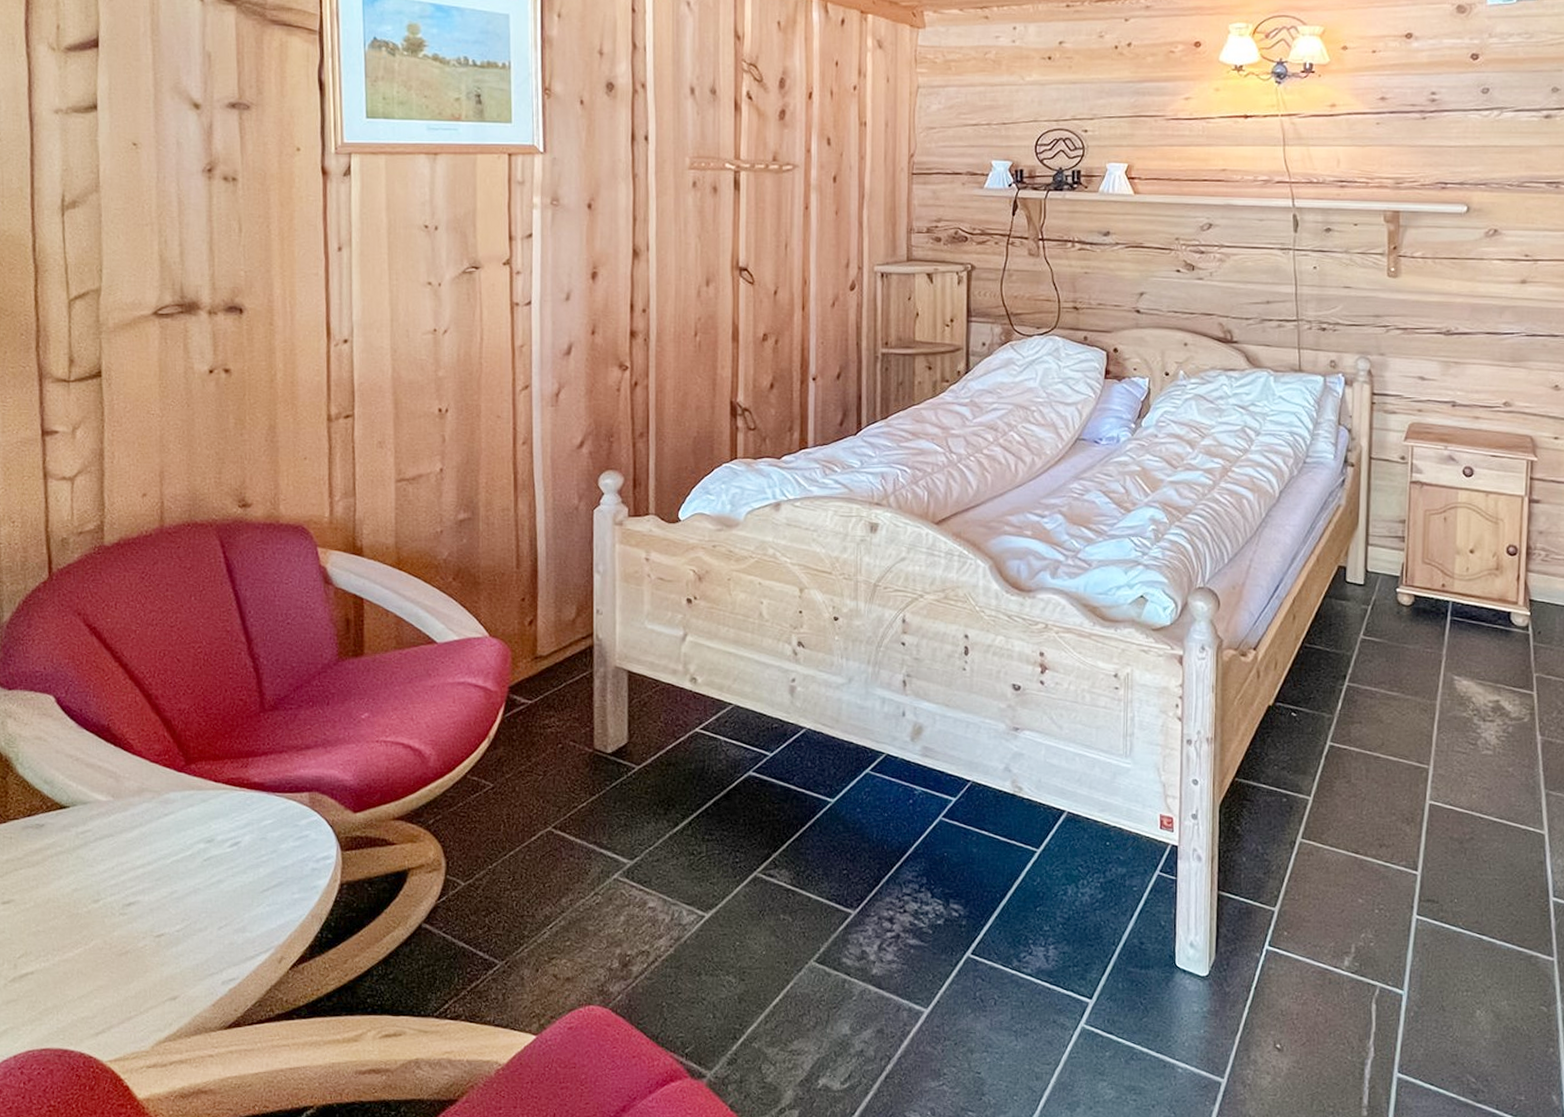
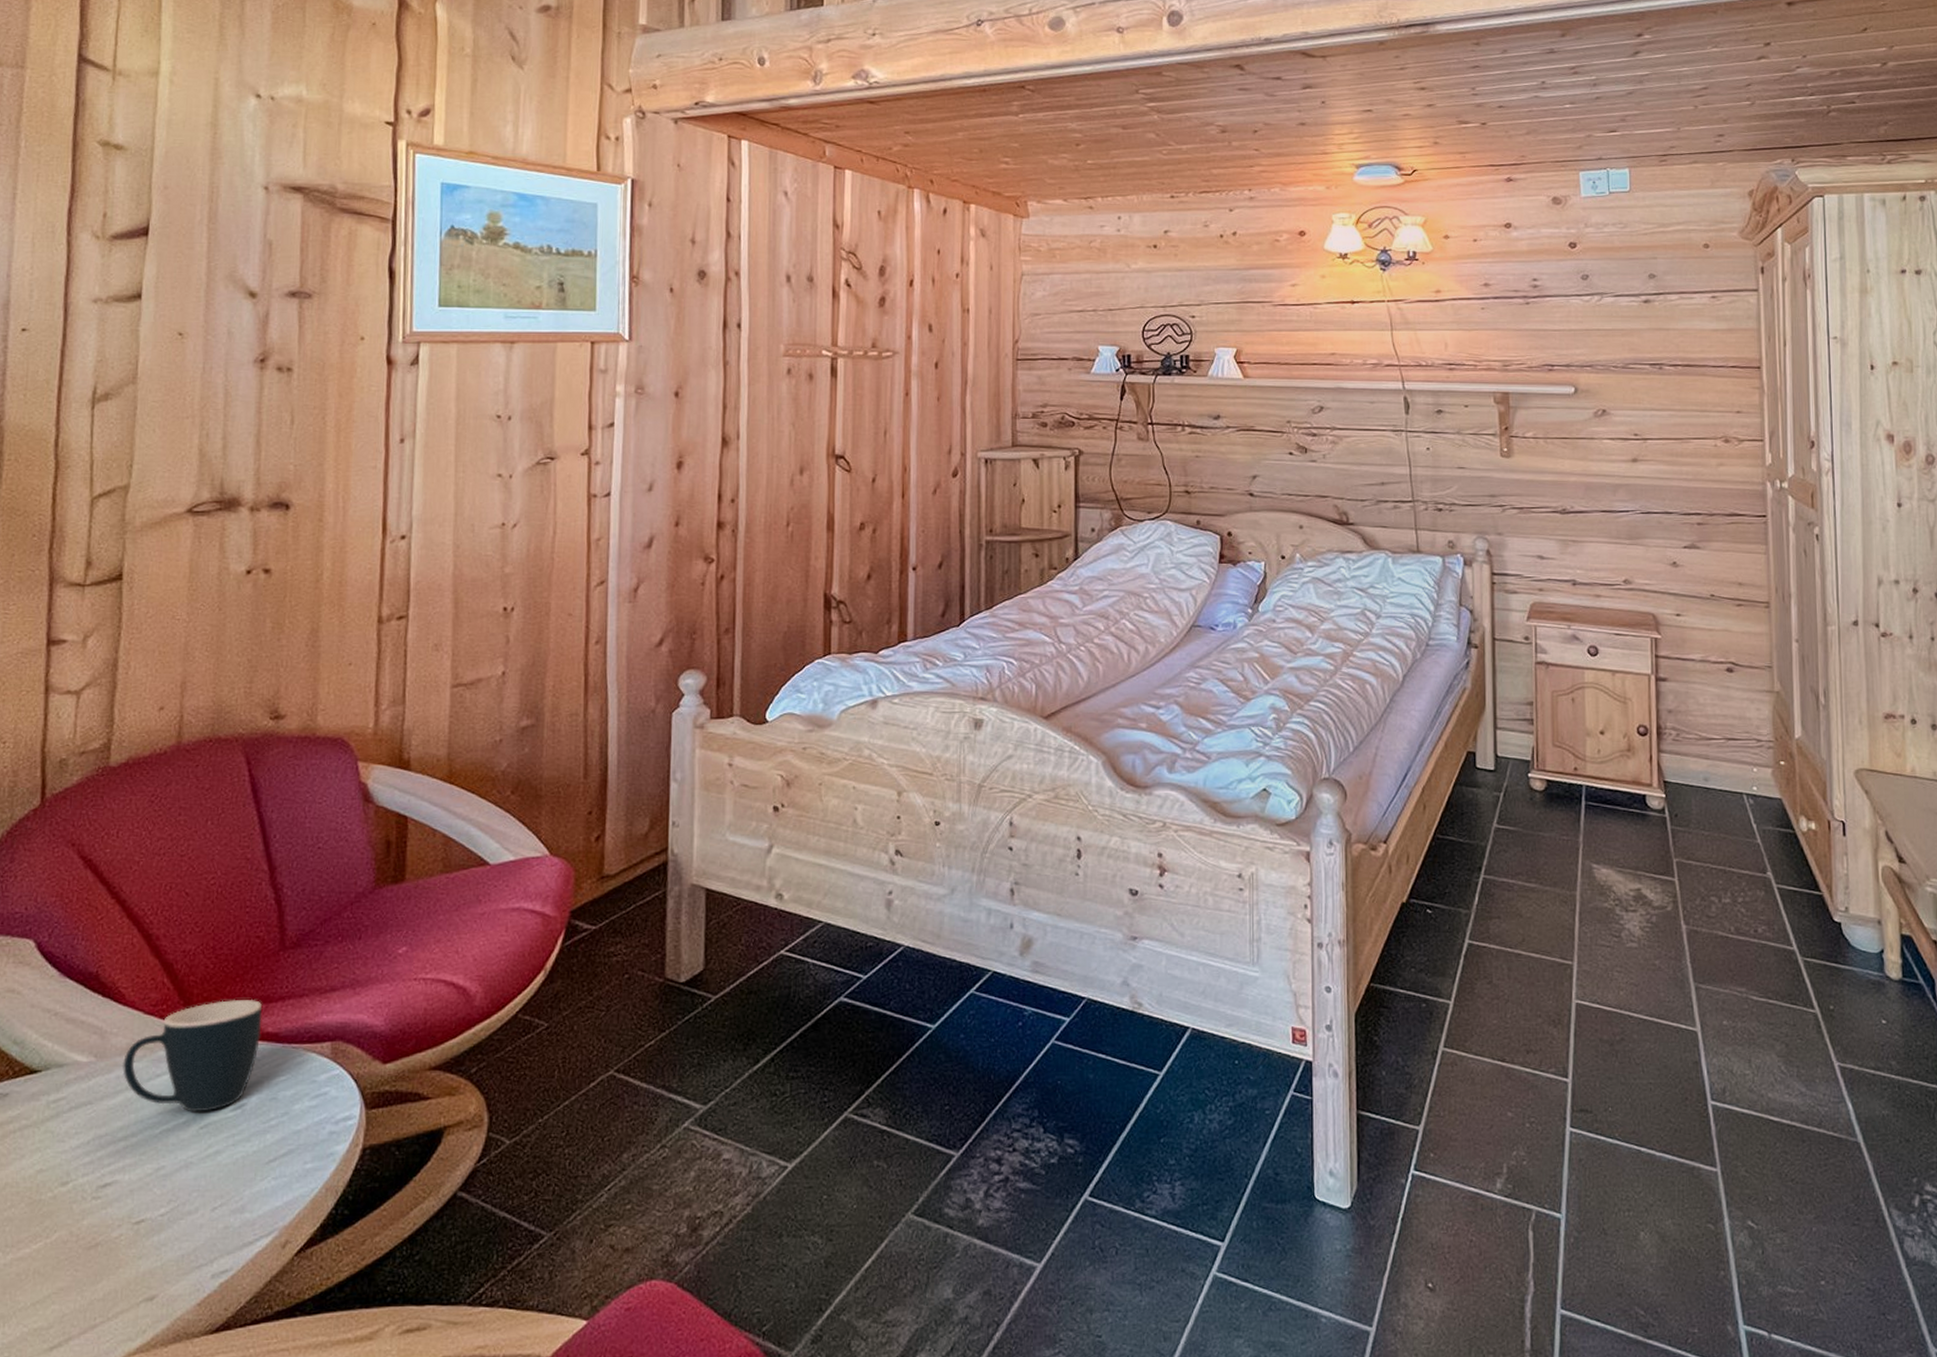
mug: none [135,753,250,847] -> present [122,1000,263,1113]

